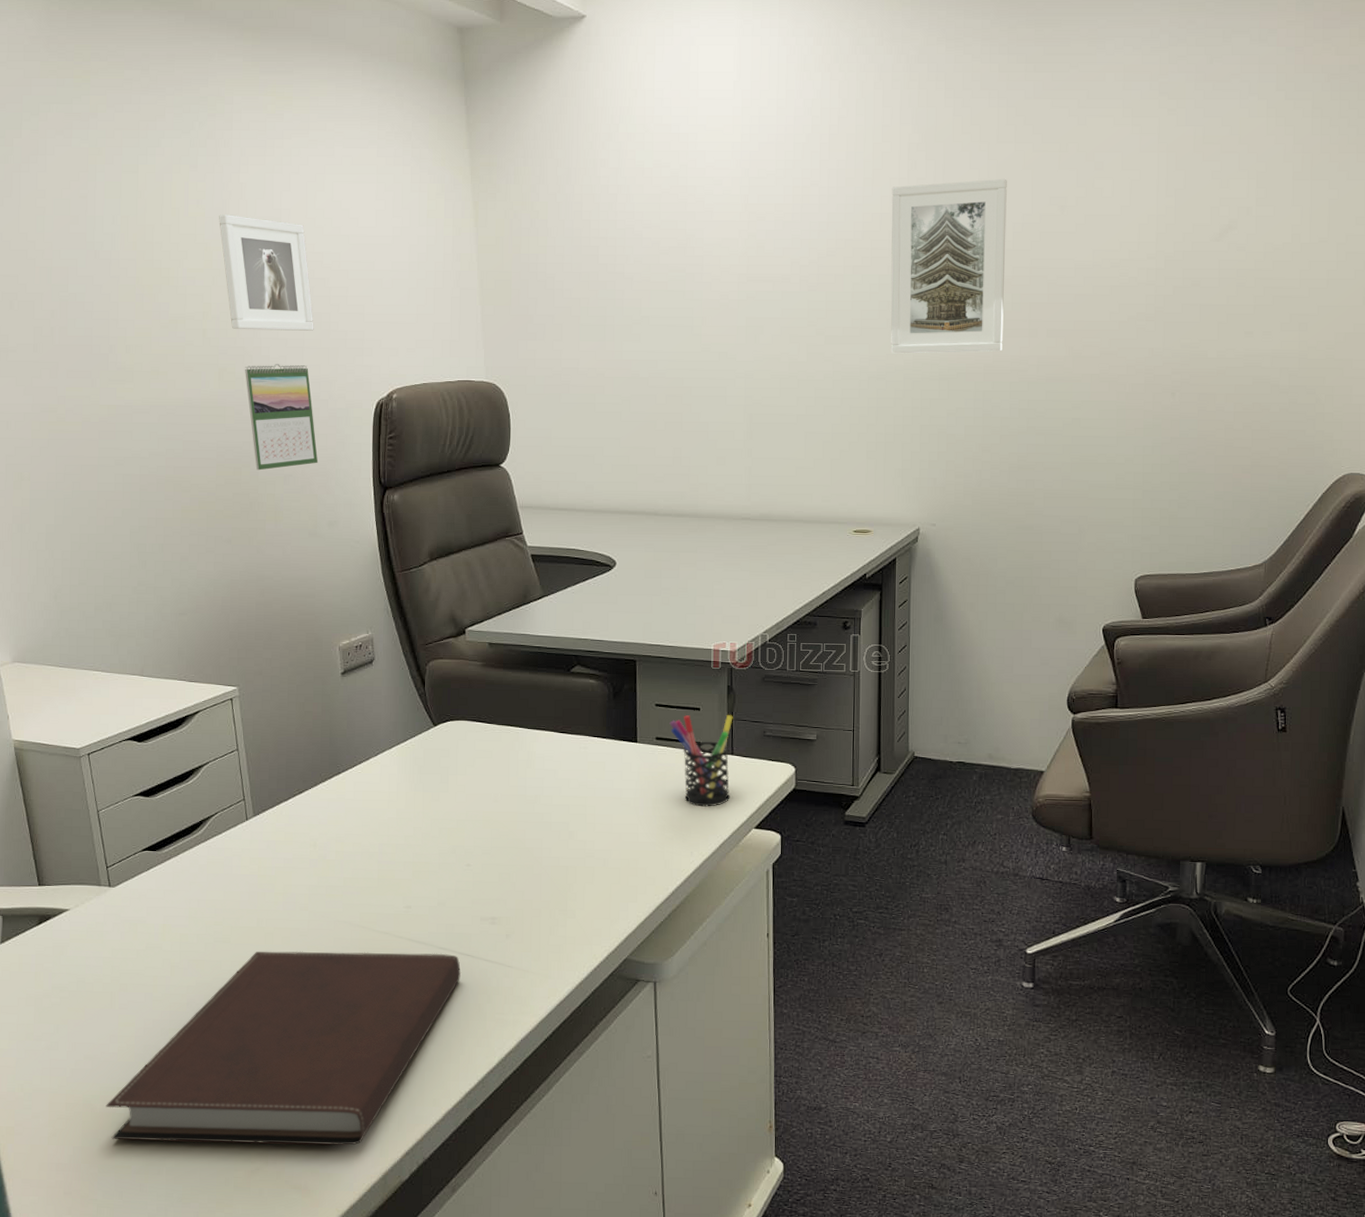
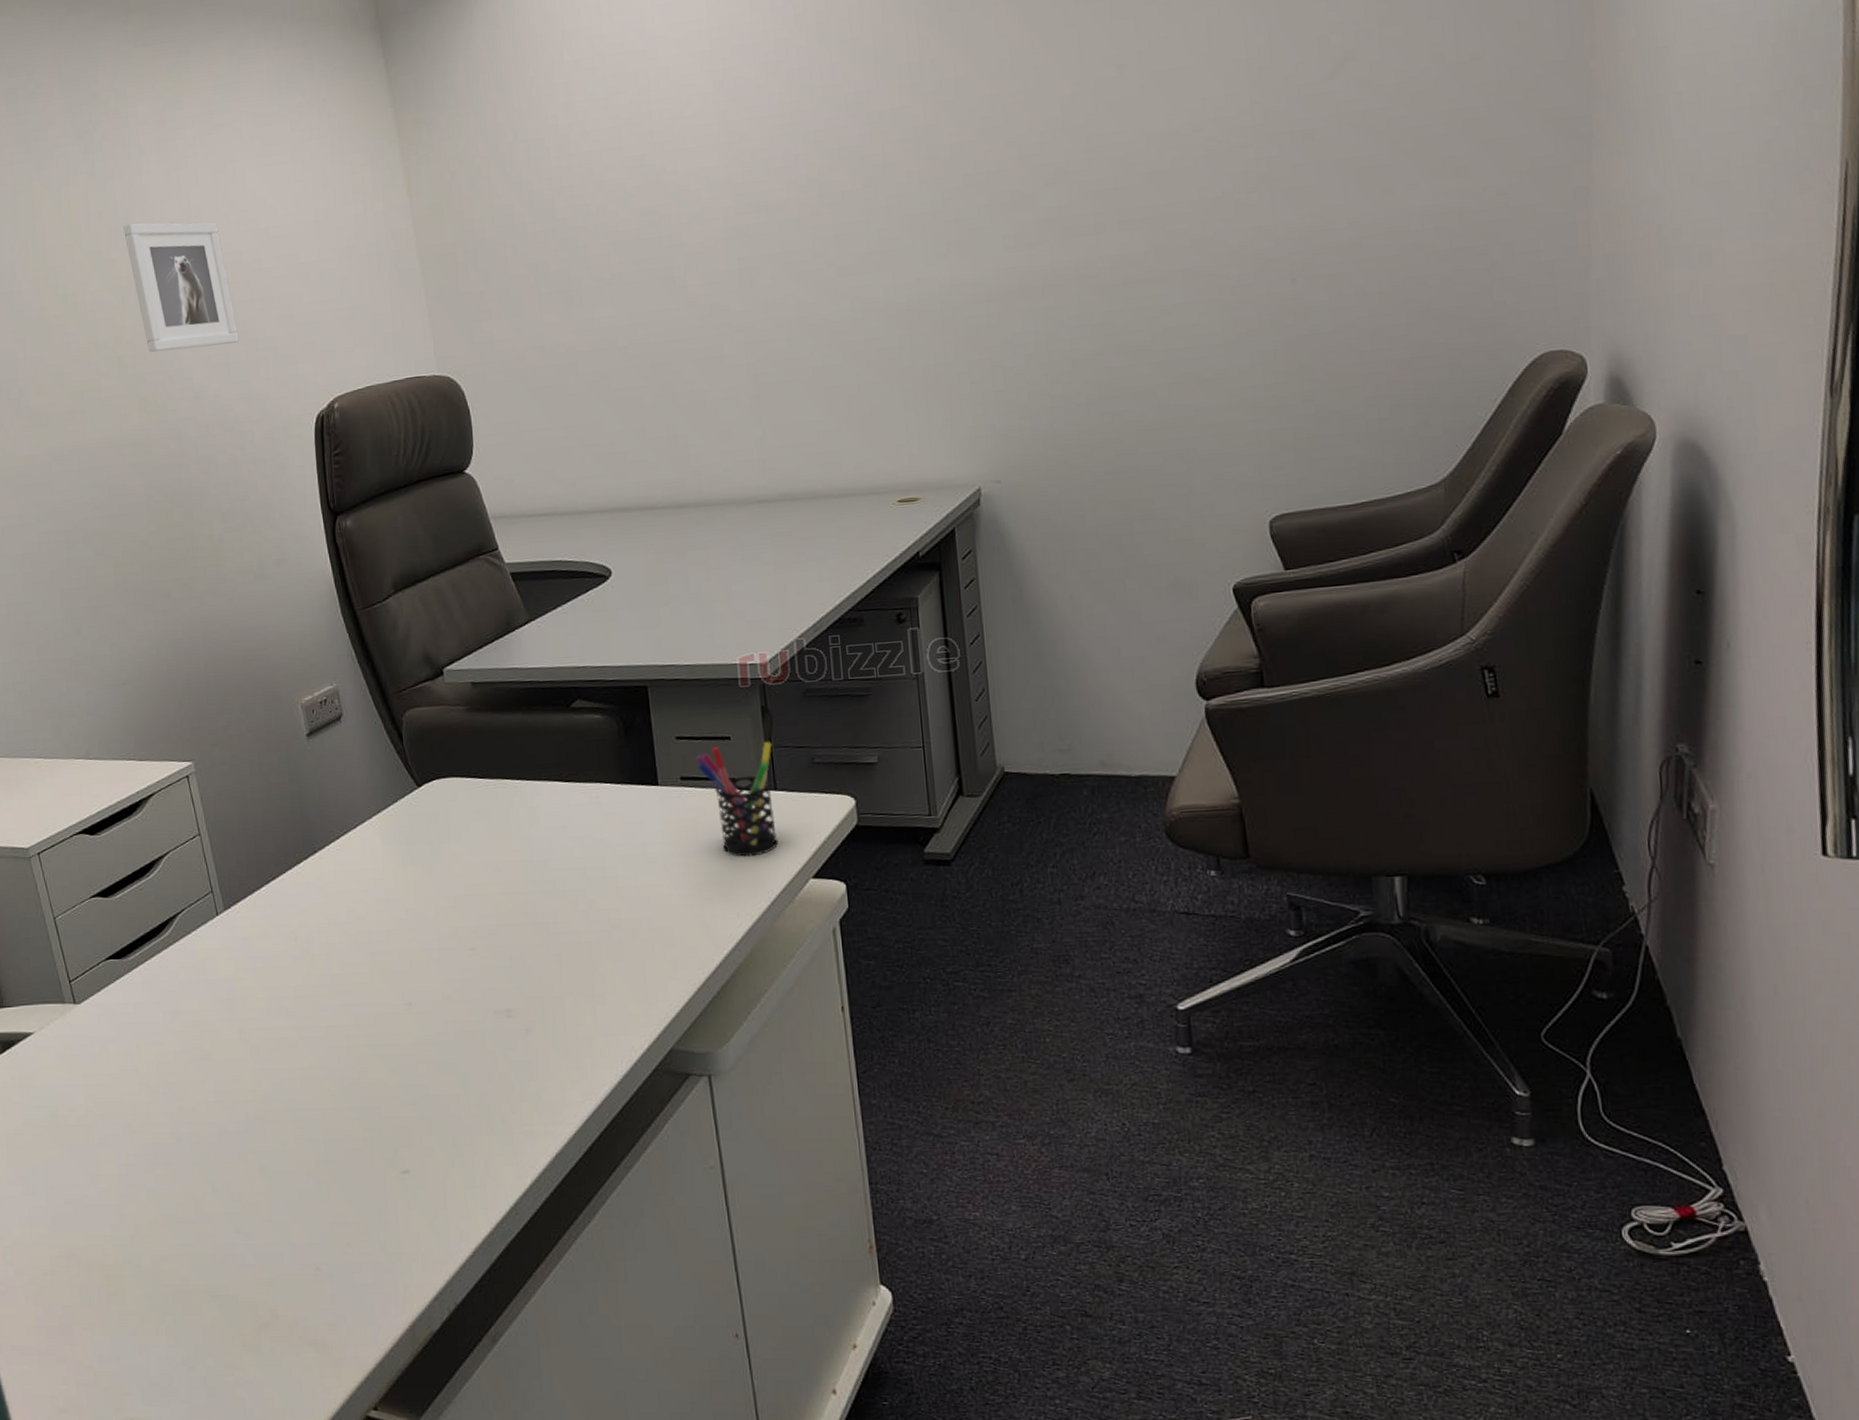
notebook: present [106,951,461,1146] -> none [93,1056,478,1296]
calendar: present [245,364,319,471] -> none [167,383,258,510]
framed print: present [891,178,1007,354] -> none [901,43,1063,278]

